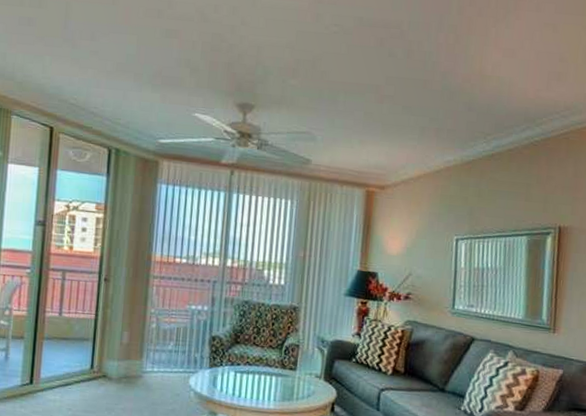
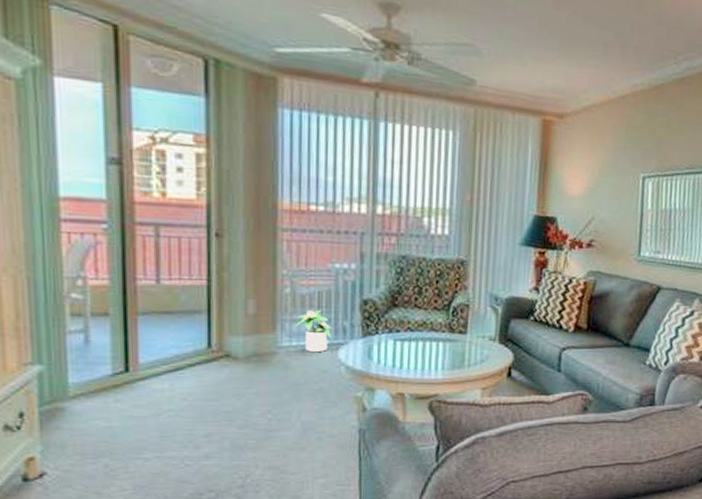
potted plant: none [157,342,186,379] -> present [294,309,333,353]

